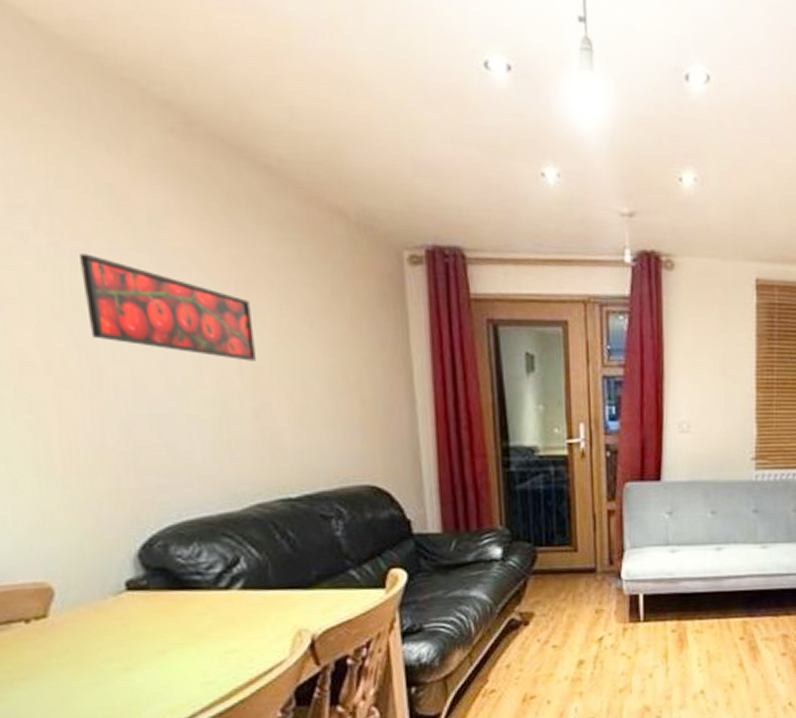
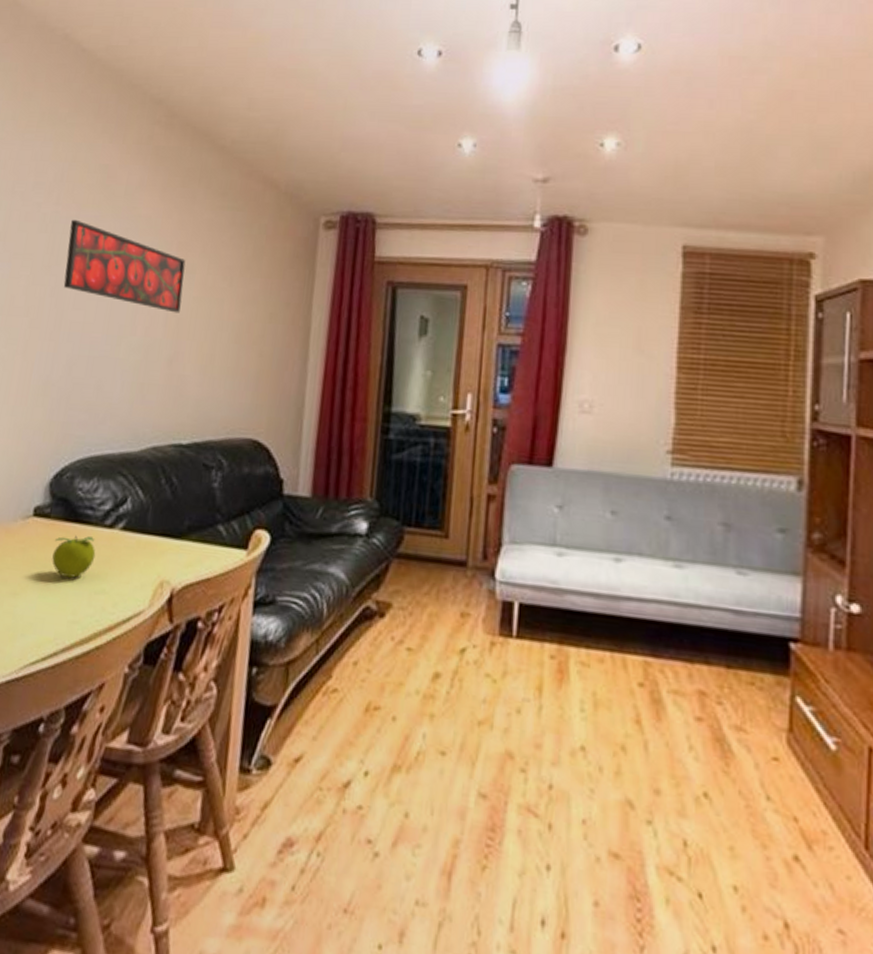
fruit: none [162,601,216,645] -> present [52,535,96,579]

